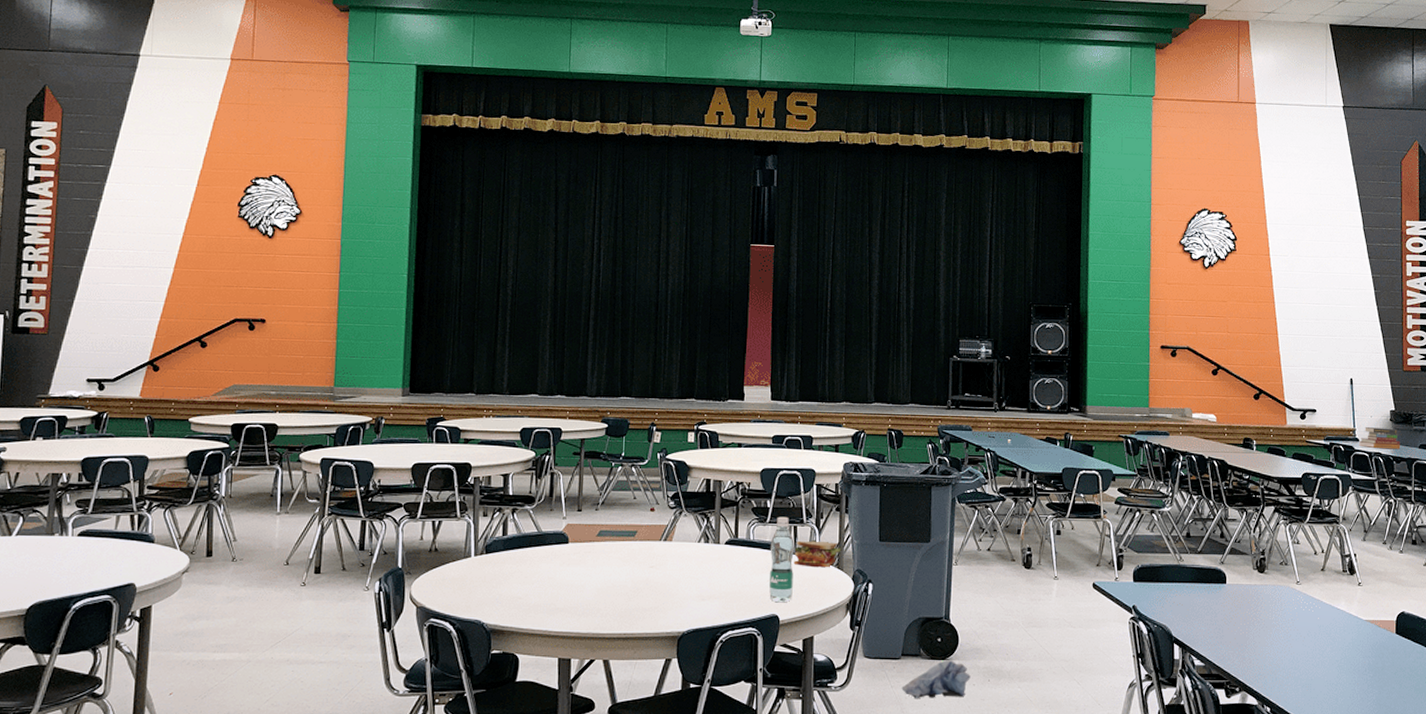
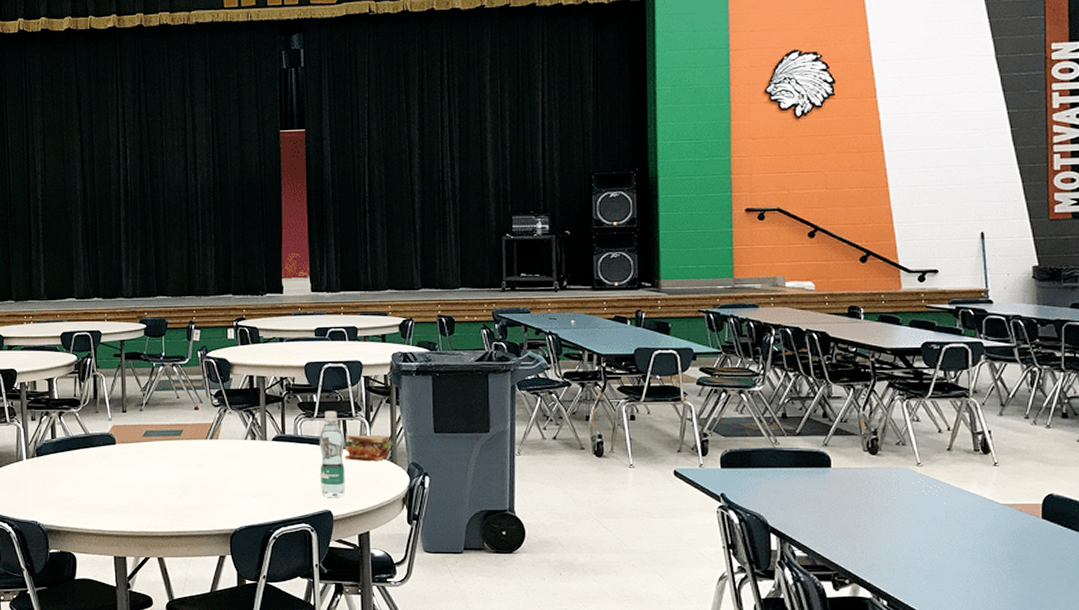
crumpled paper: present [901,660,971,698] -> none [466,554,540,593]
books: present [1359,427,1401,450] -> none [993,286,1047,311]

